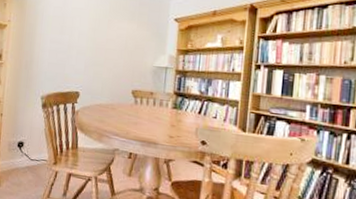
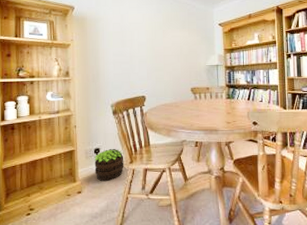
potted plant: none [15,144,49,180] -> present [94,149,124,181]

